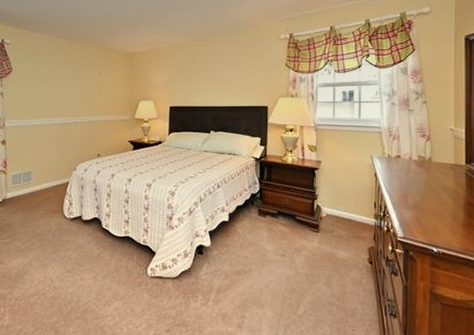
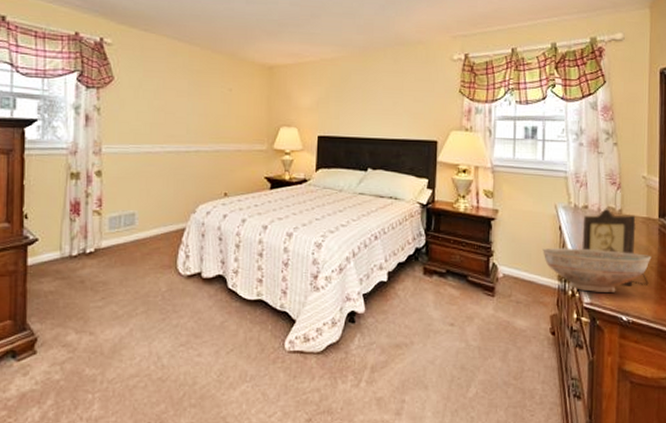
decorative bowl: none [360,191,459,228] -> present [543,247,652,292]
photo frame: none [395,157,457,224] -> present [582,208,649,287]

